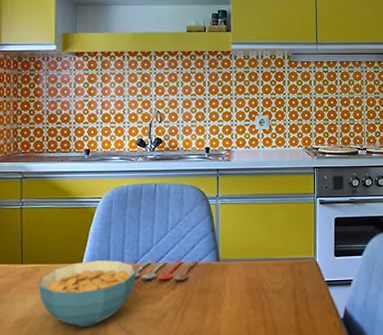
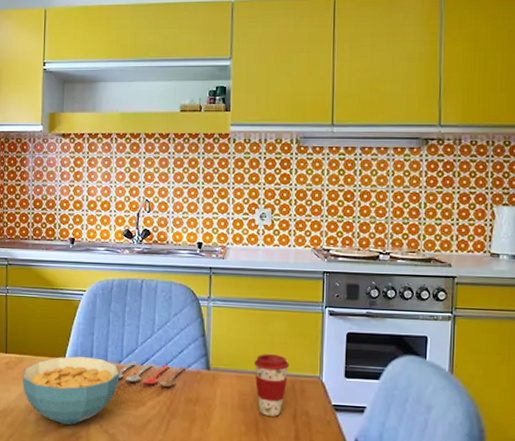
coffee cup: none [258,242,289,297] -> present [253,354,290,417]

